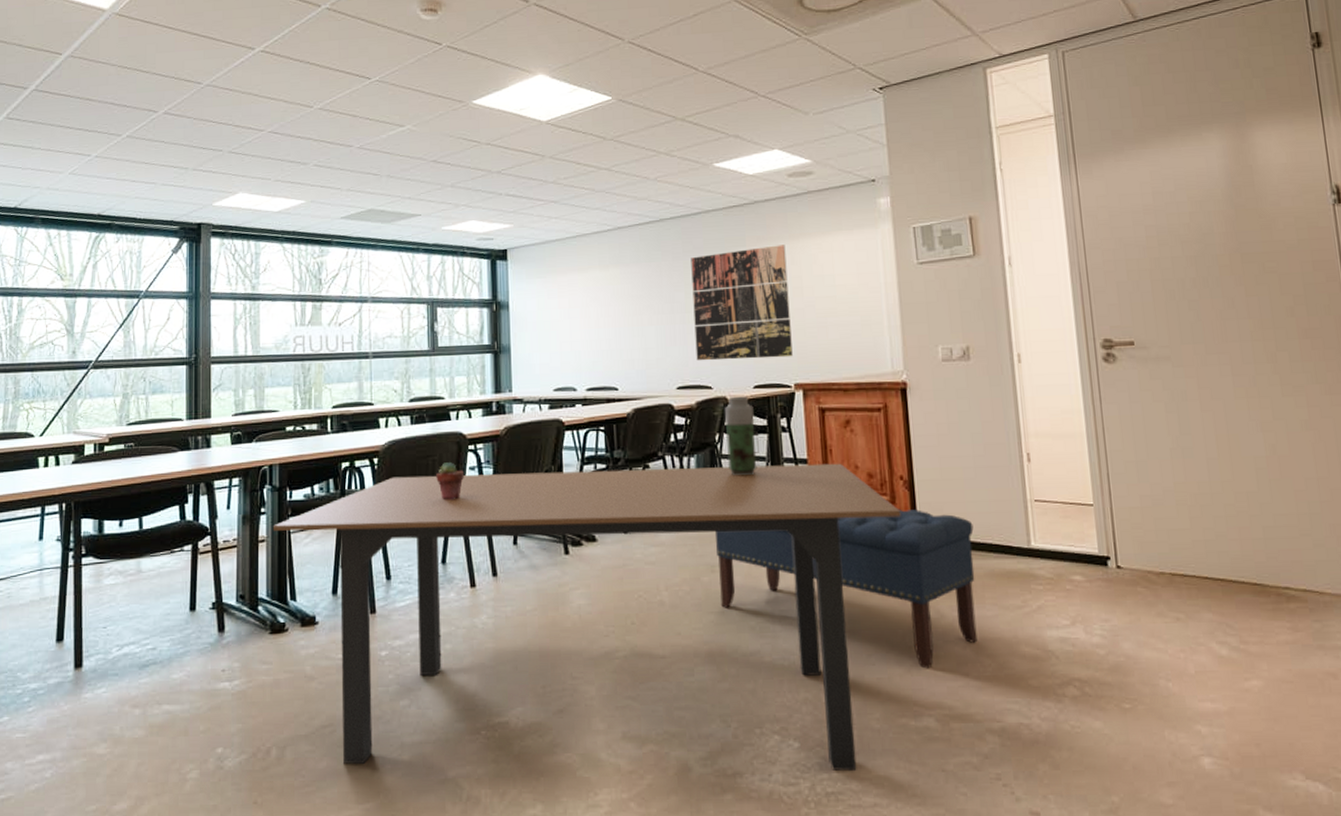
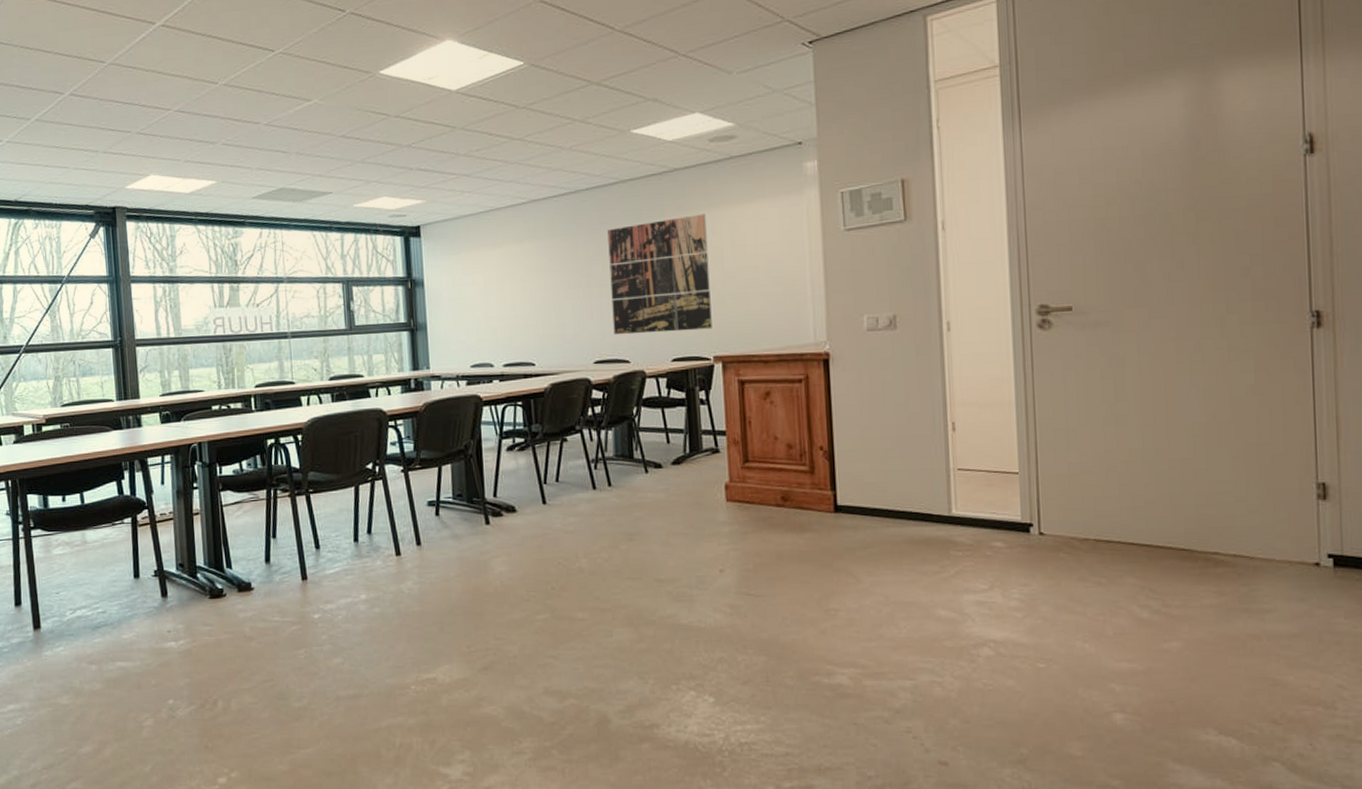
dining table: present [272,463,901,770] -> none [205,434,820,723]
potted succulent: present [436,462,464,501] -> none [359,438,386,475]
bench: present [716,509,978,669] -> none [633,478,894,631]
thermos bottle: present [724,395,759,476] -> none [642,368,677,449]

